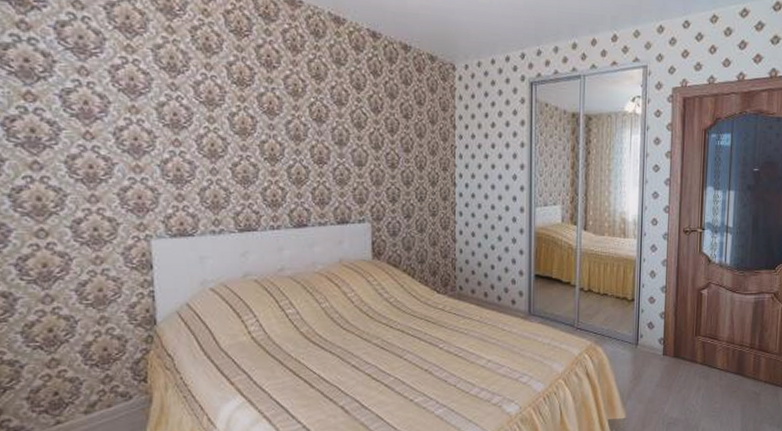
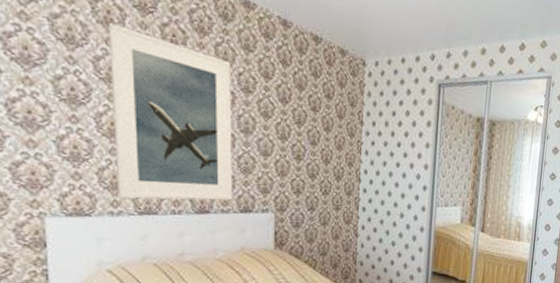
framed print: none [207,48,329,217] -> present [108,22,232,200]

